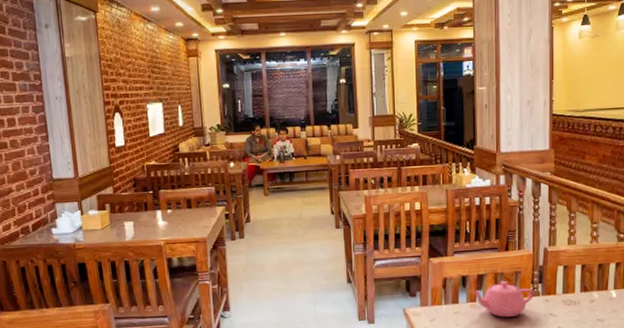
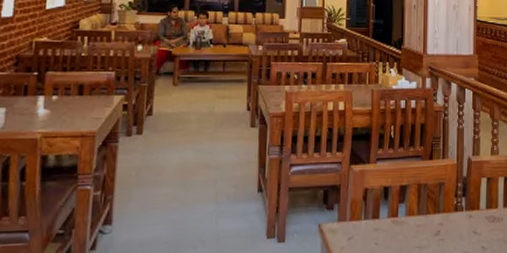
teapot: present [470,281,534,317] -> none [392,193,457,235]

